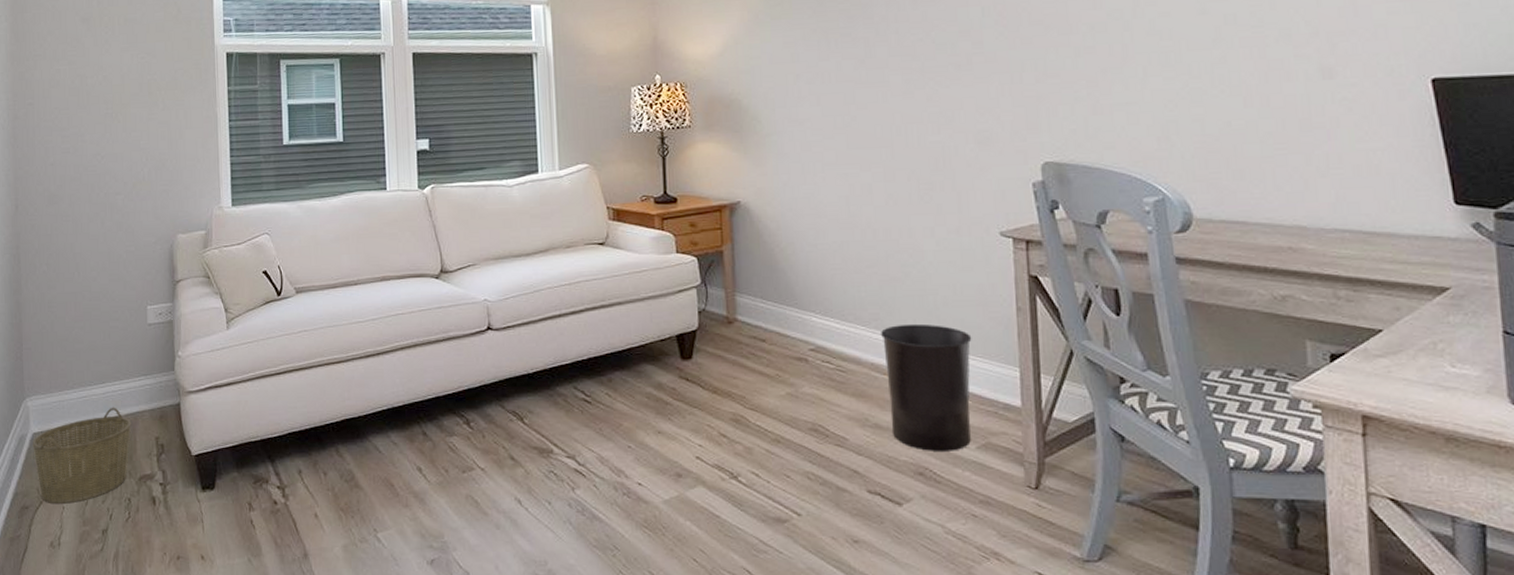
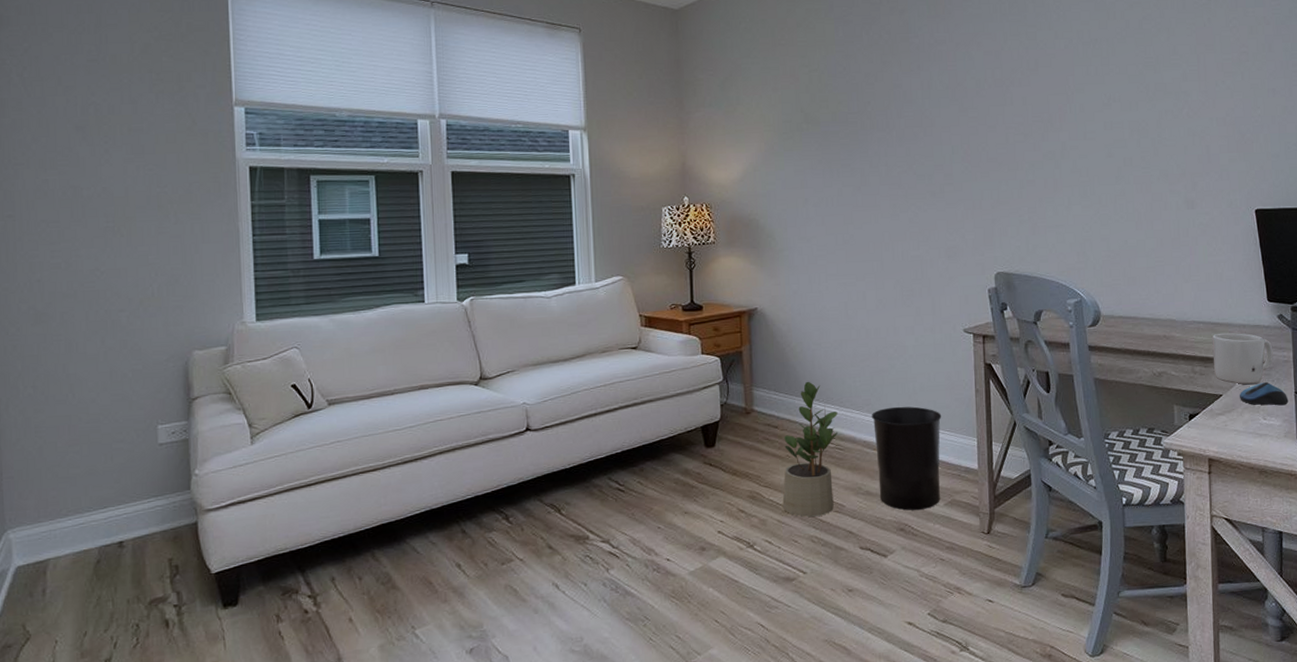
basket: present [33,407,132,504] -> none [16,531,140,639]
potted plant: none [771,288,838,449] -> present [782,381,838,517]
mug: none [1365,245,1466,318] -> present [1212,332,1273,385]
computer mouse: none [1411,316,1493,349] -> present [1240,382,1289,406]

